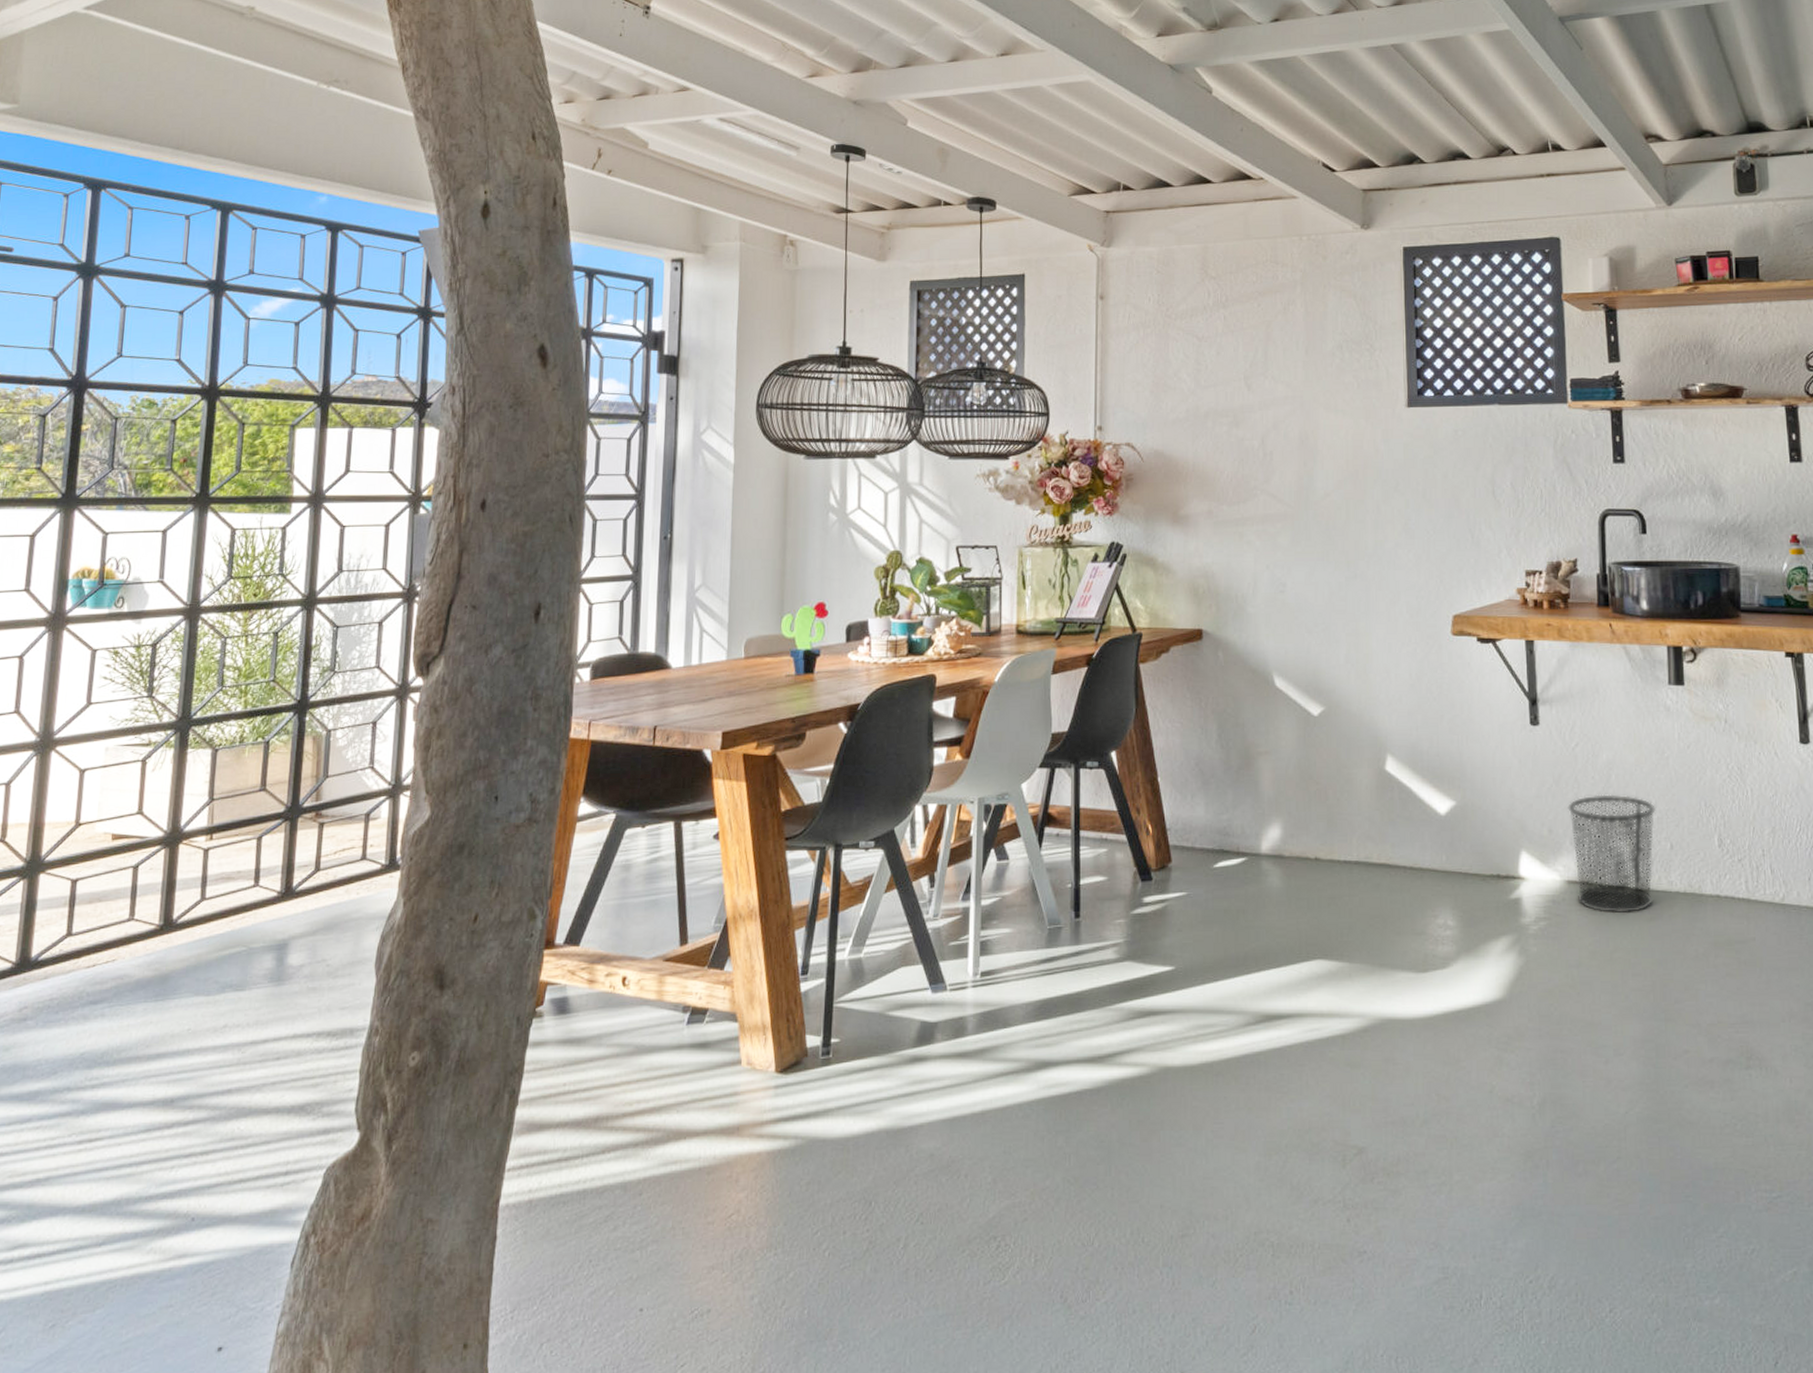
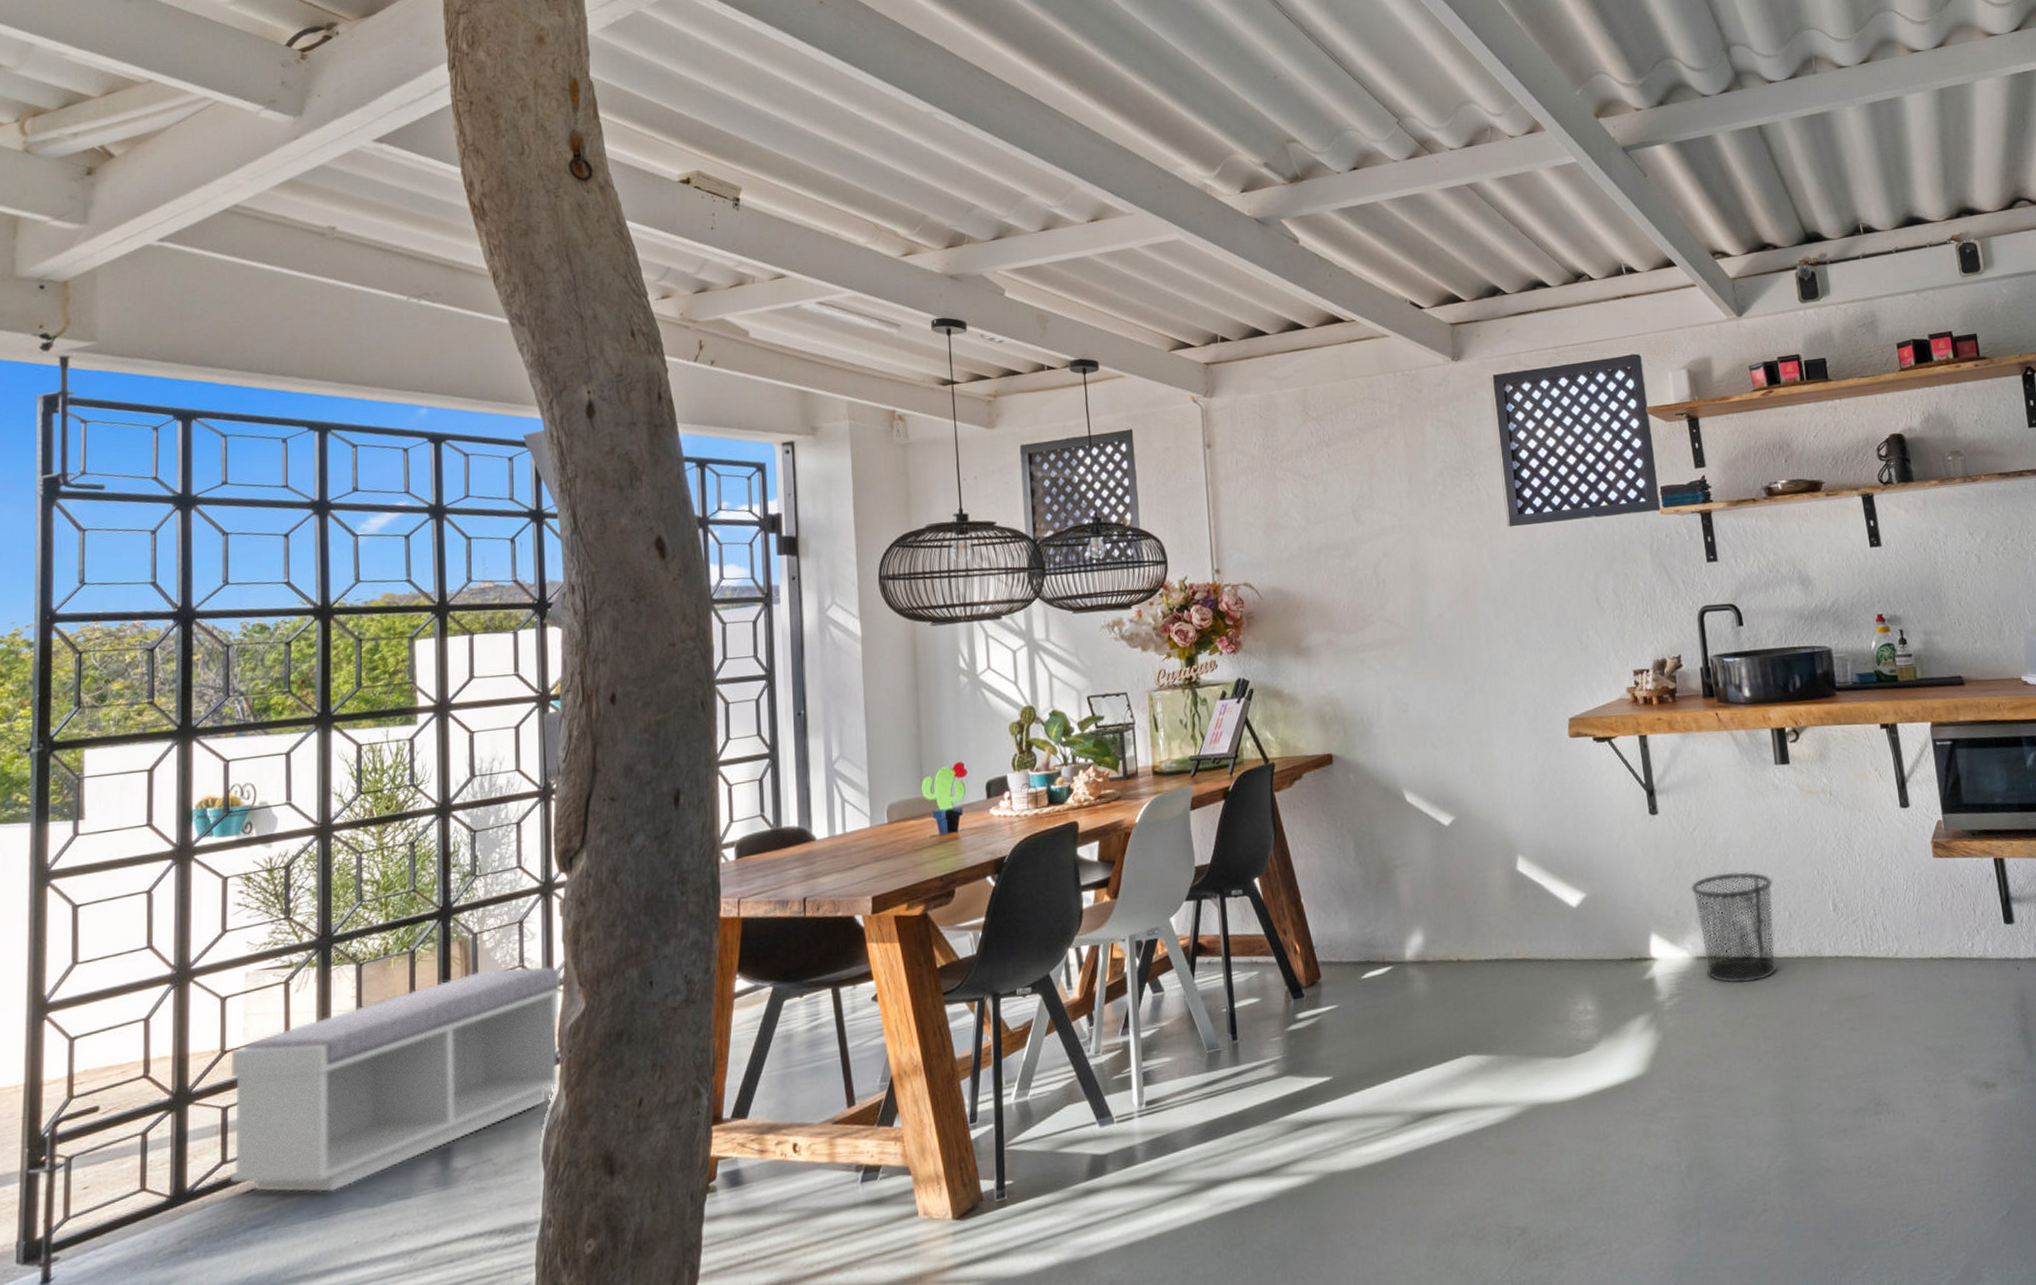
bench: none [74,768,411,976] -> present [231,966,563,1193]

